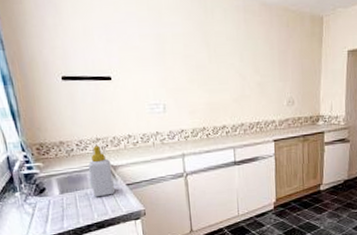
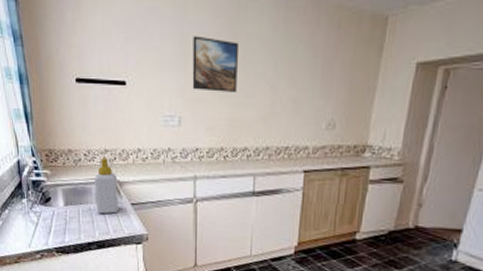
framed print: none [169,35,211,81] -> present [192,36,238,92]

